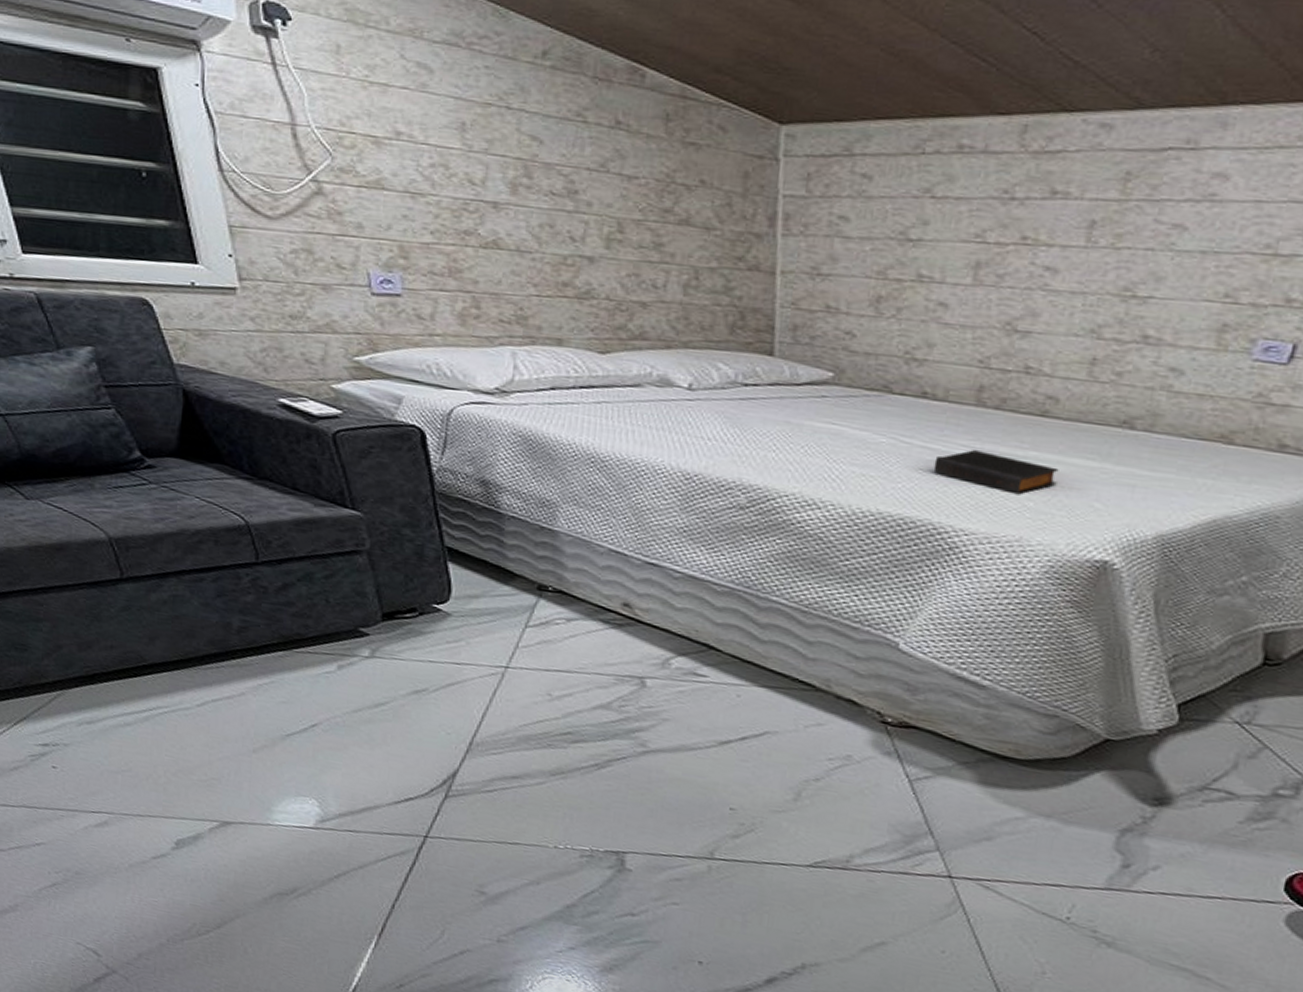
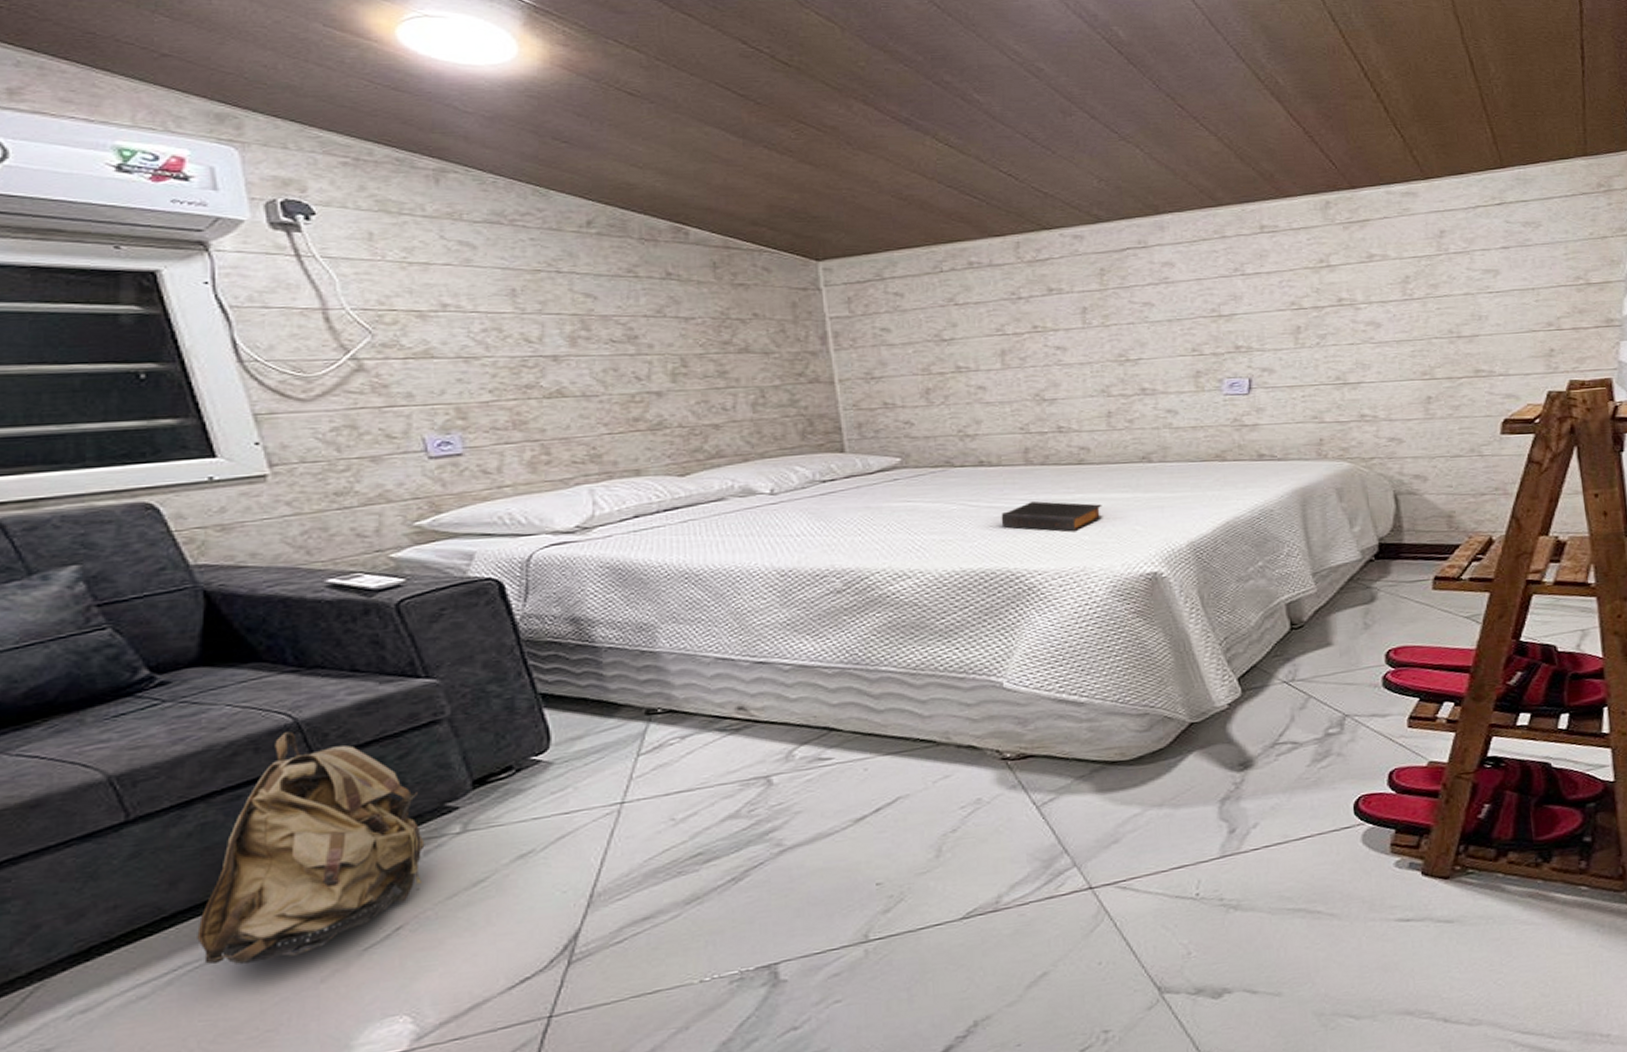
backpack: none [167,532,340,725] -> present [197,732,425,965]

